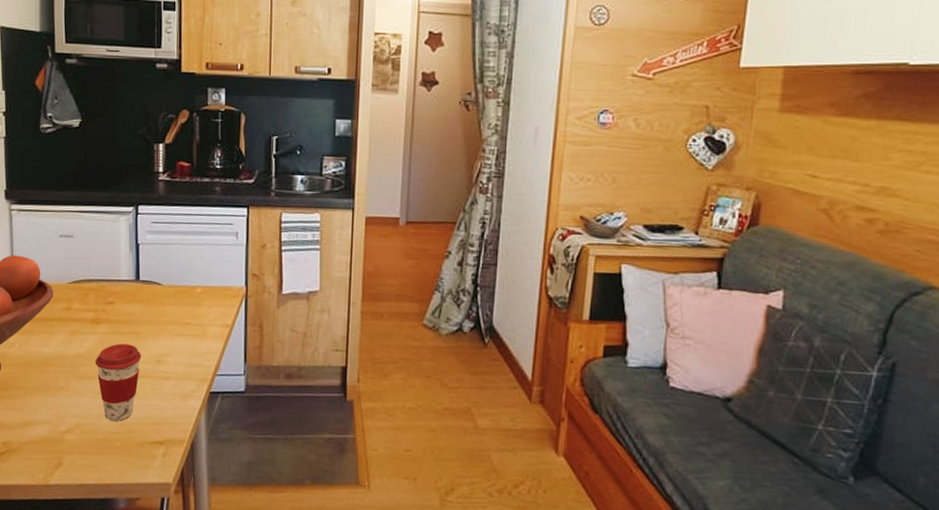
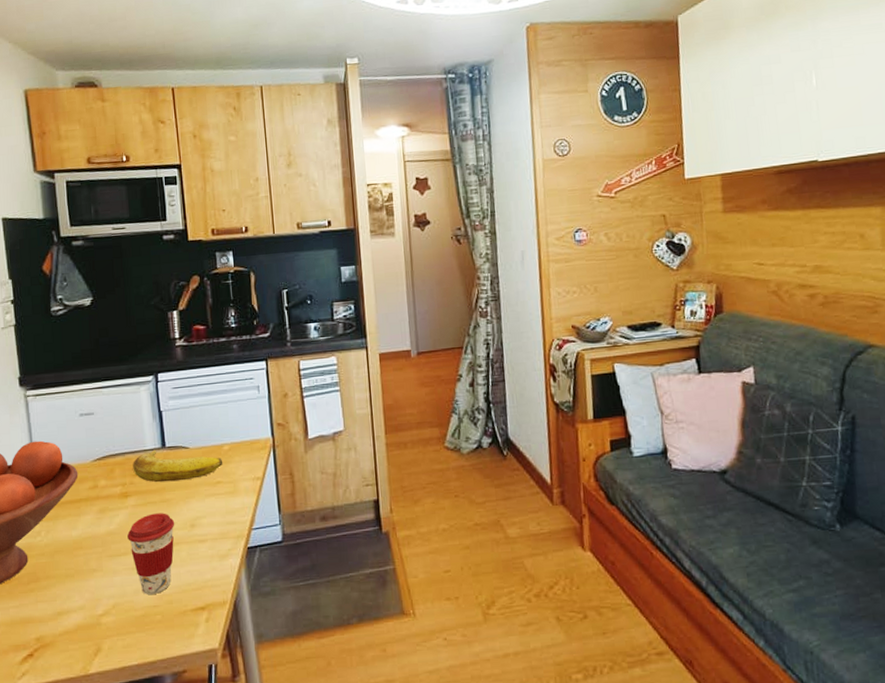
banana: none [106,281,195,316] -> present [133,450,223,483]

